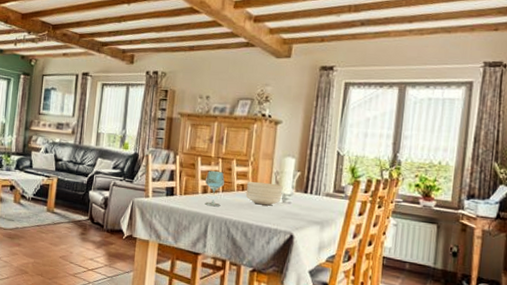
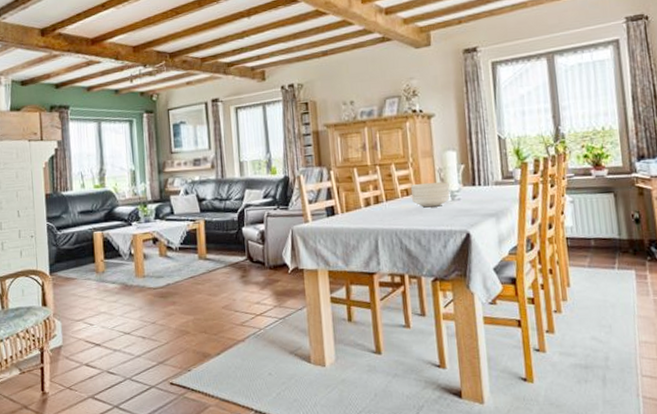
wine glass: present [204,170,225,207] -> none [366,179,388,219]

